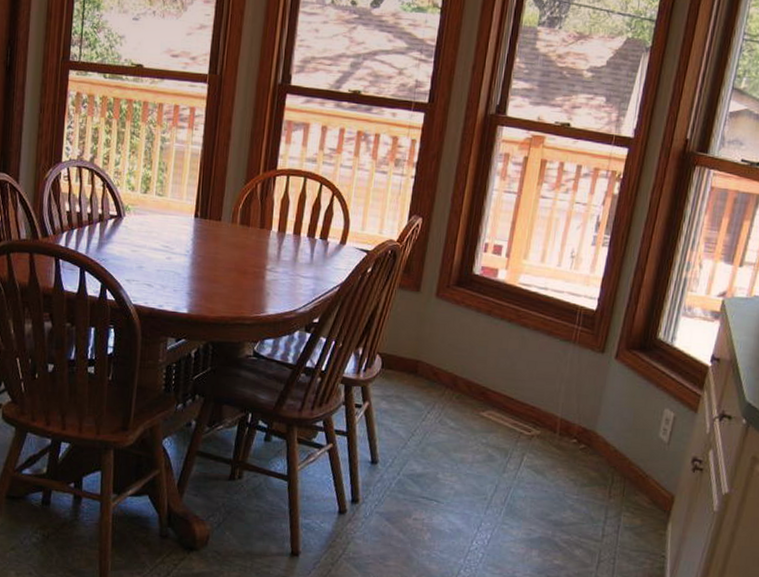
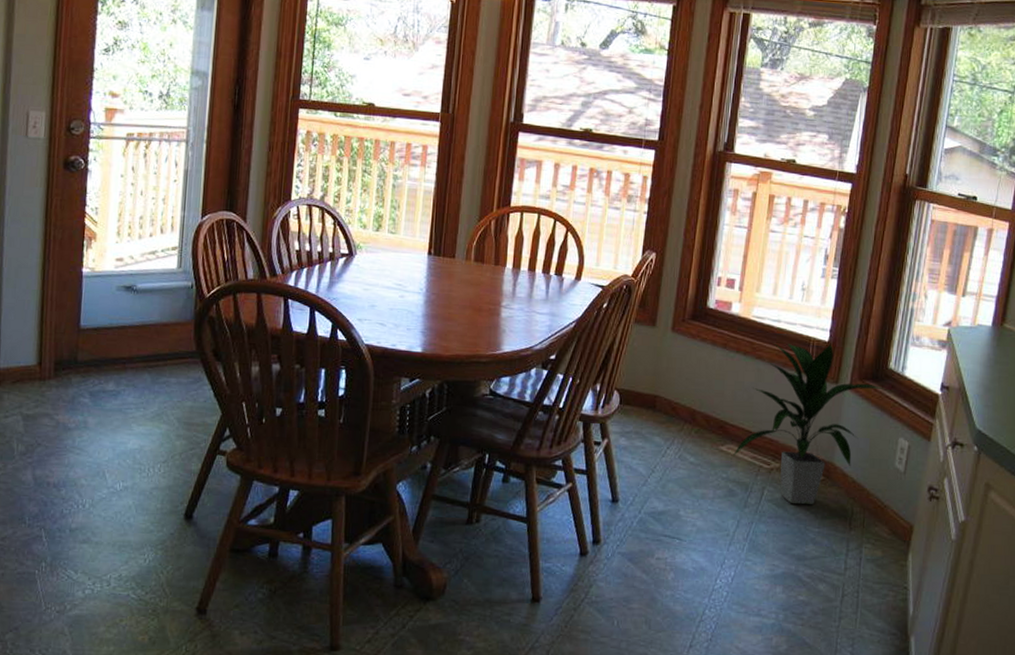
indoor plant: none [491,309,652,473] -> present [731,341,884,505]

